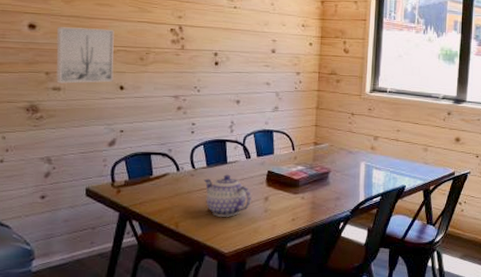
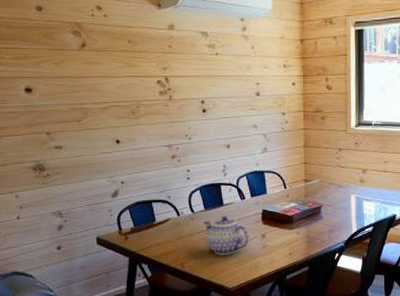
wall art: present [56,27,114,84] -> none [52,86,109,142]

